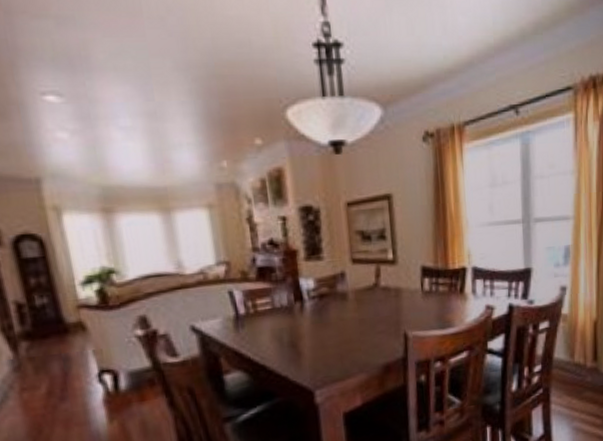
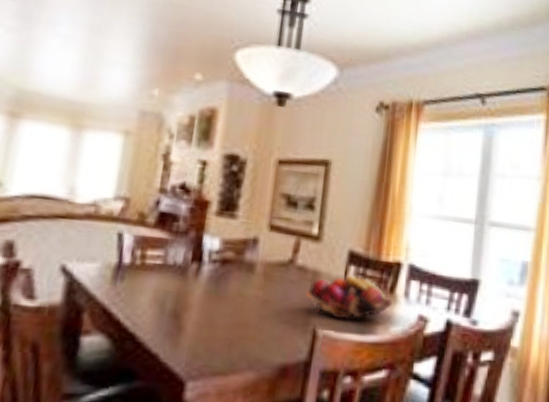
fruit basket: none [393,284,464,322] -> present [306,274,393,321]

